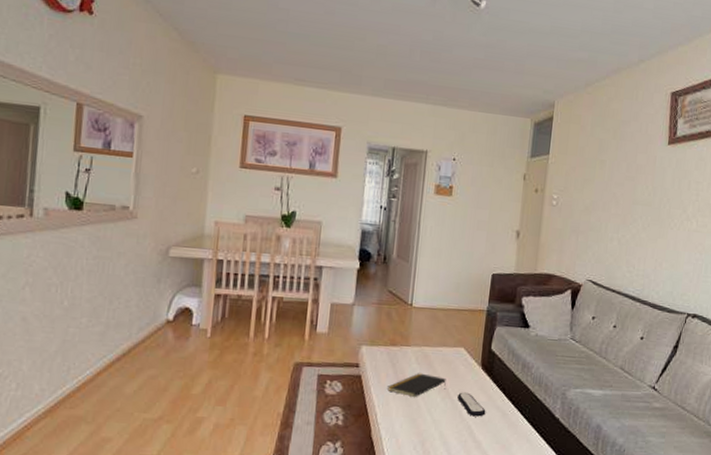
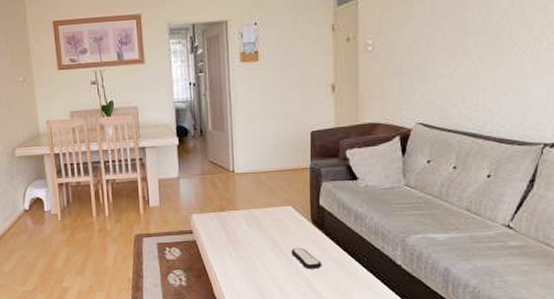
notepad: present [387,373,446,398] -> none [222,233,278,257]

